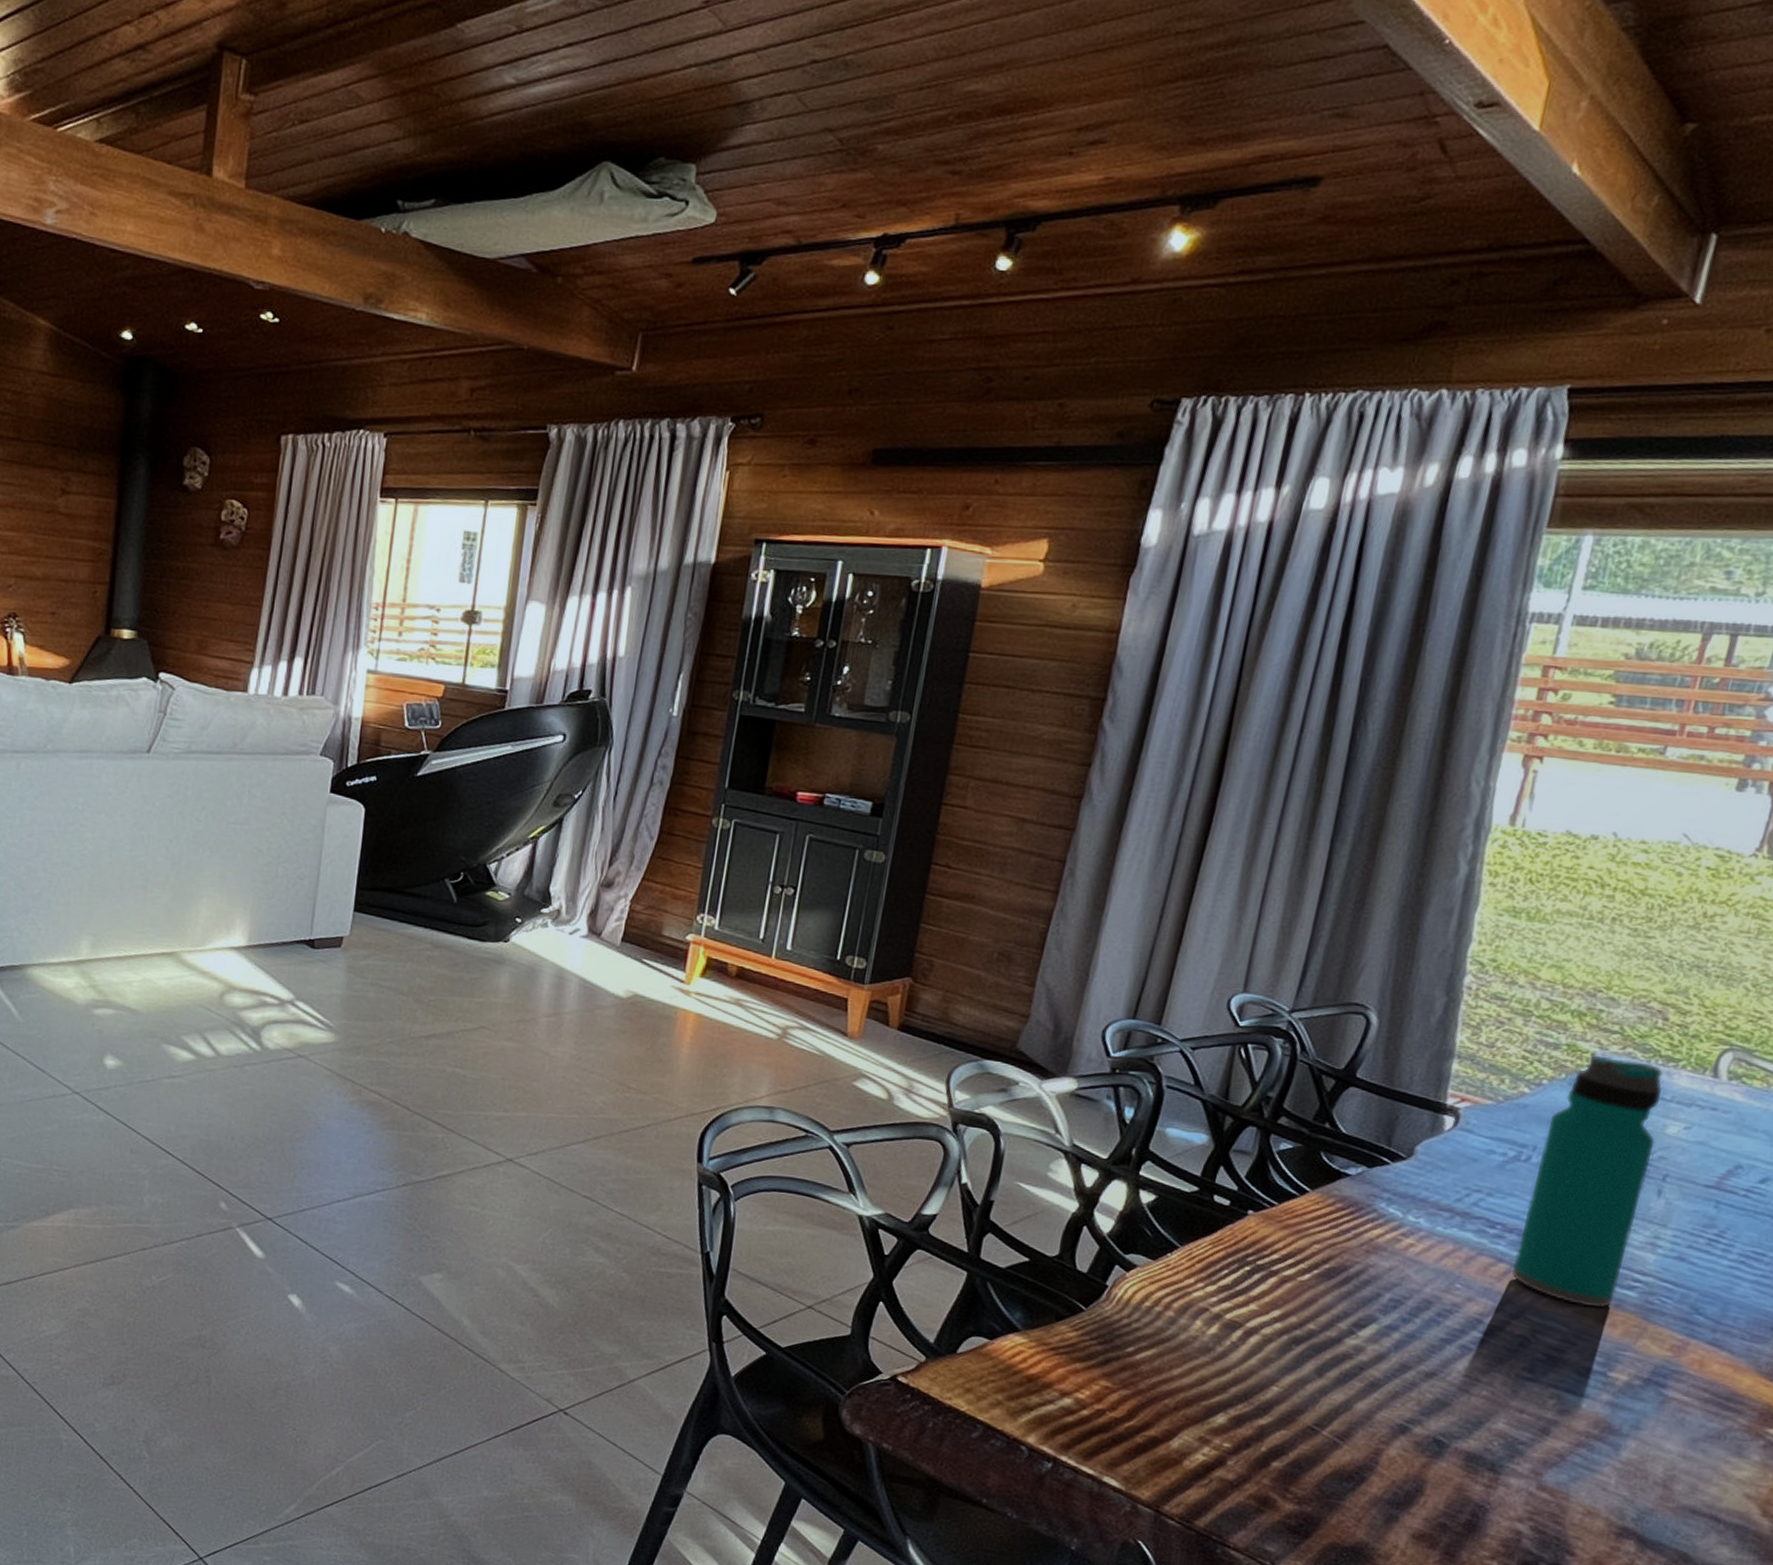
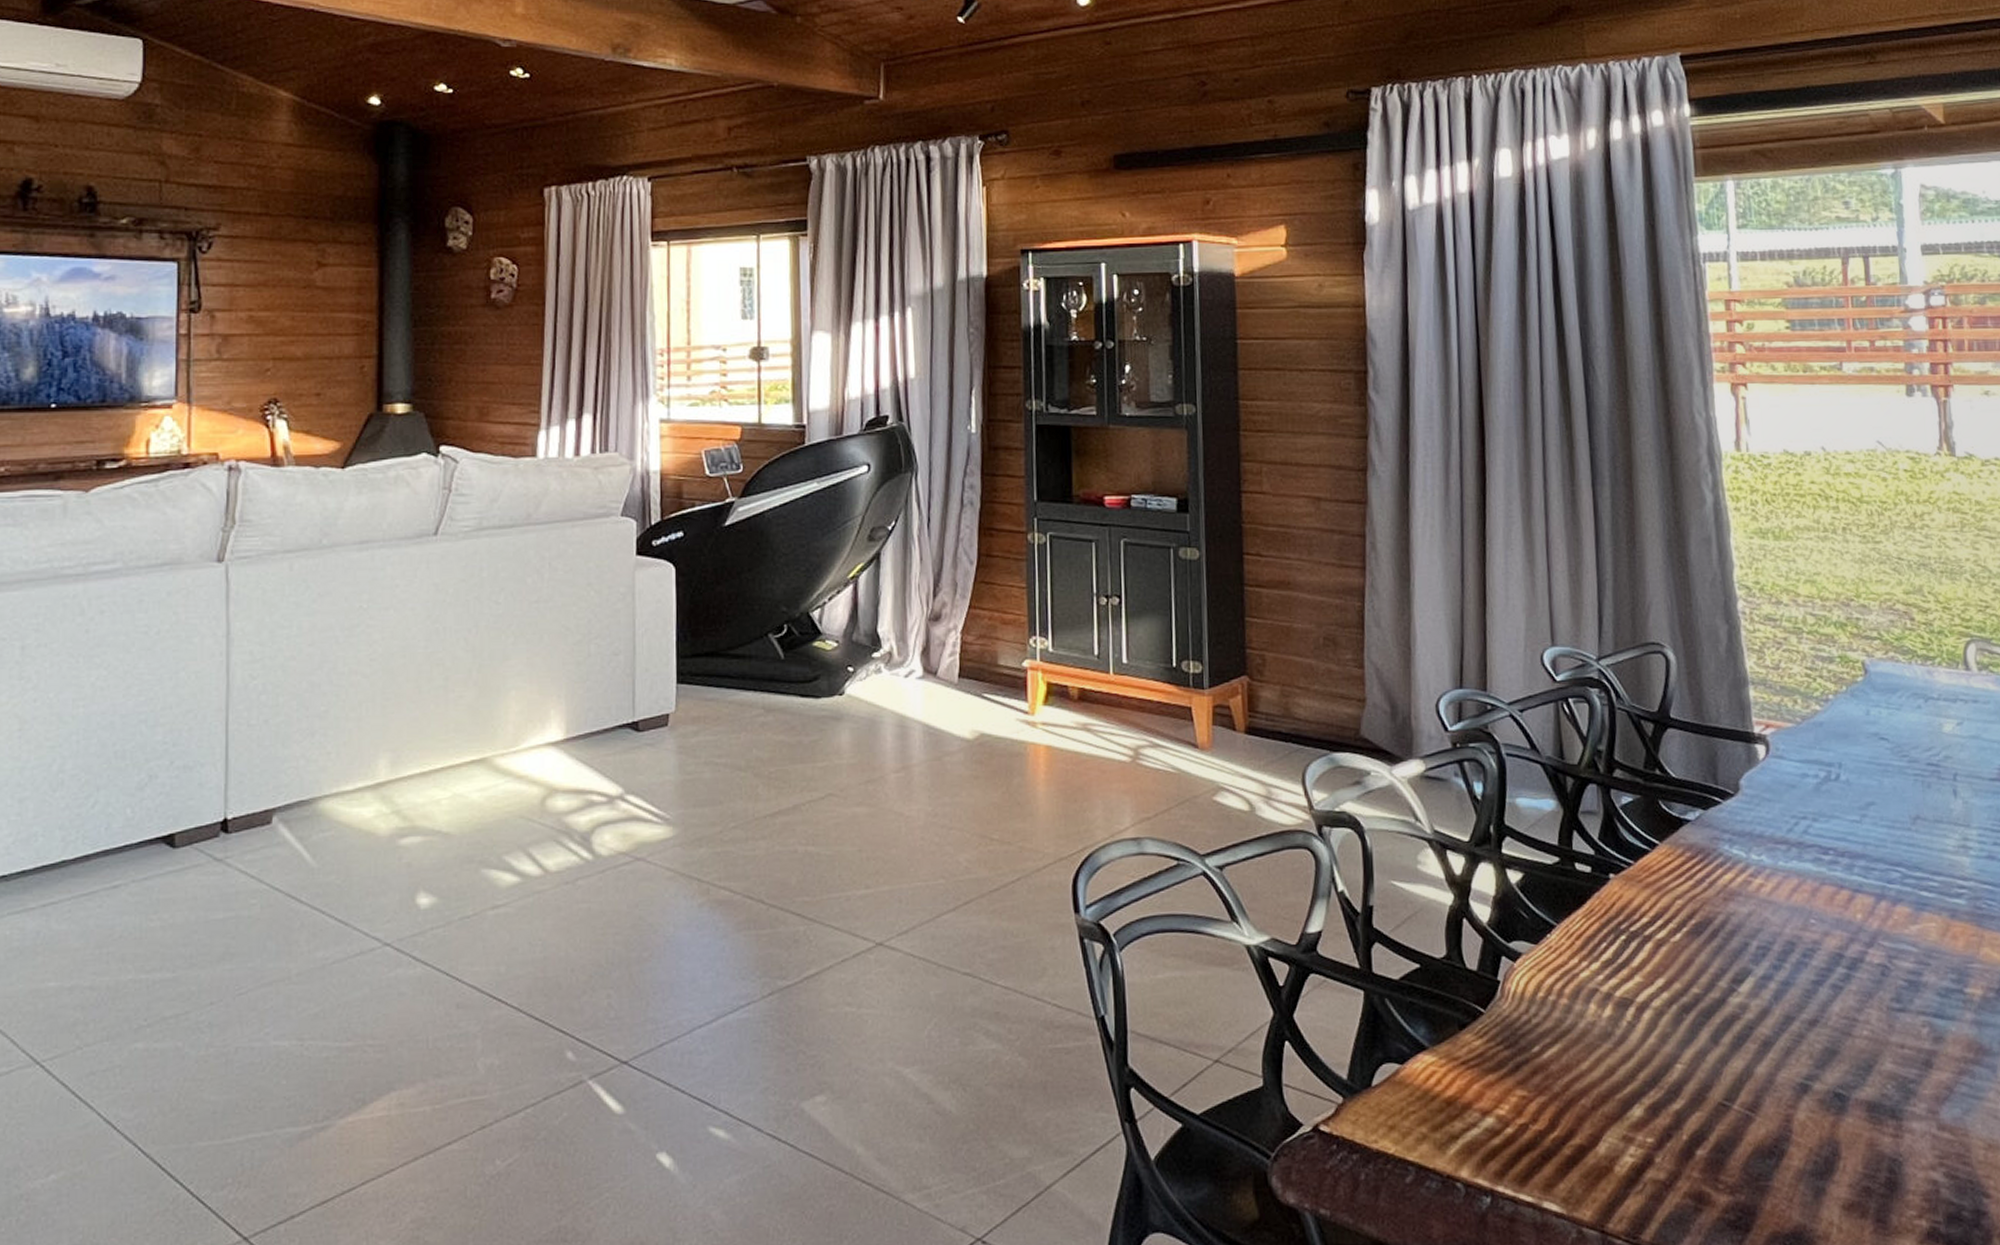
water bottle: present [1511,1056,1664,1308] -> none [1845,664,1948,923]

